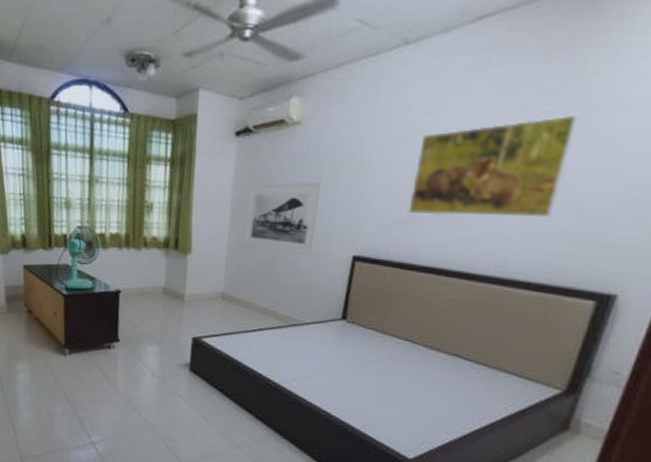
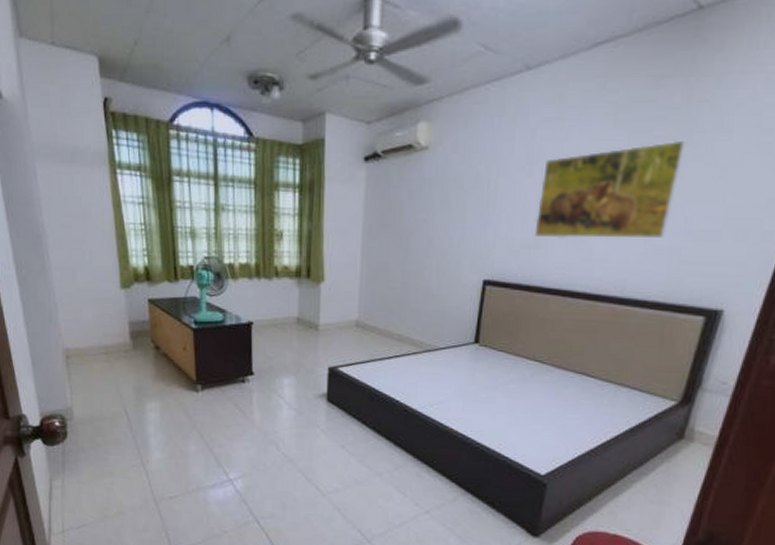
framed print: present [244,181,324,256] -> none [377,207,454,281]

